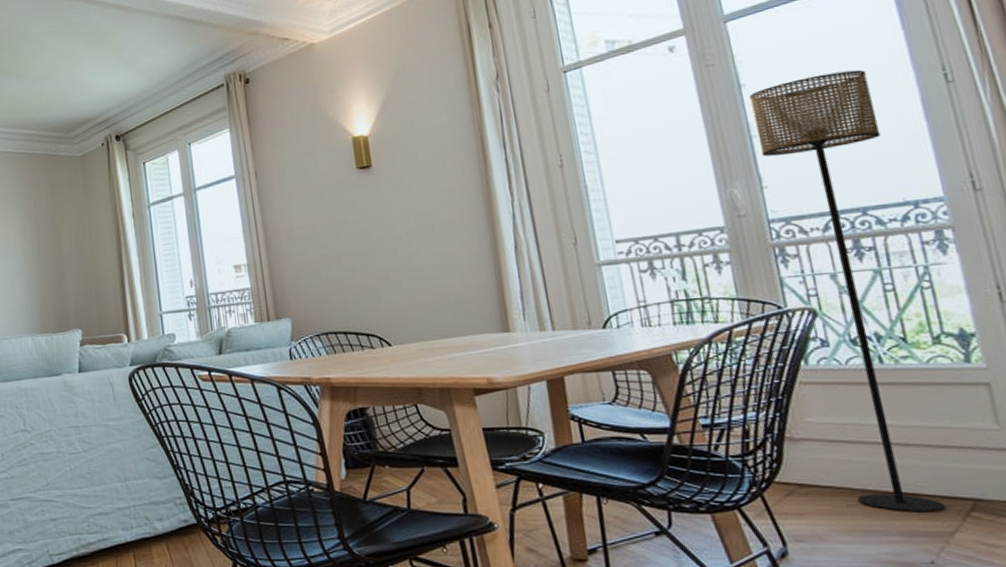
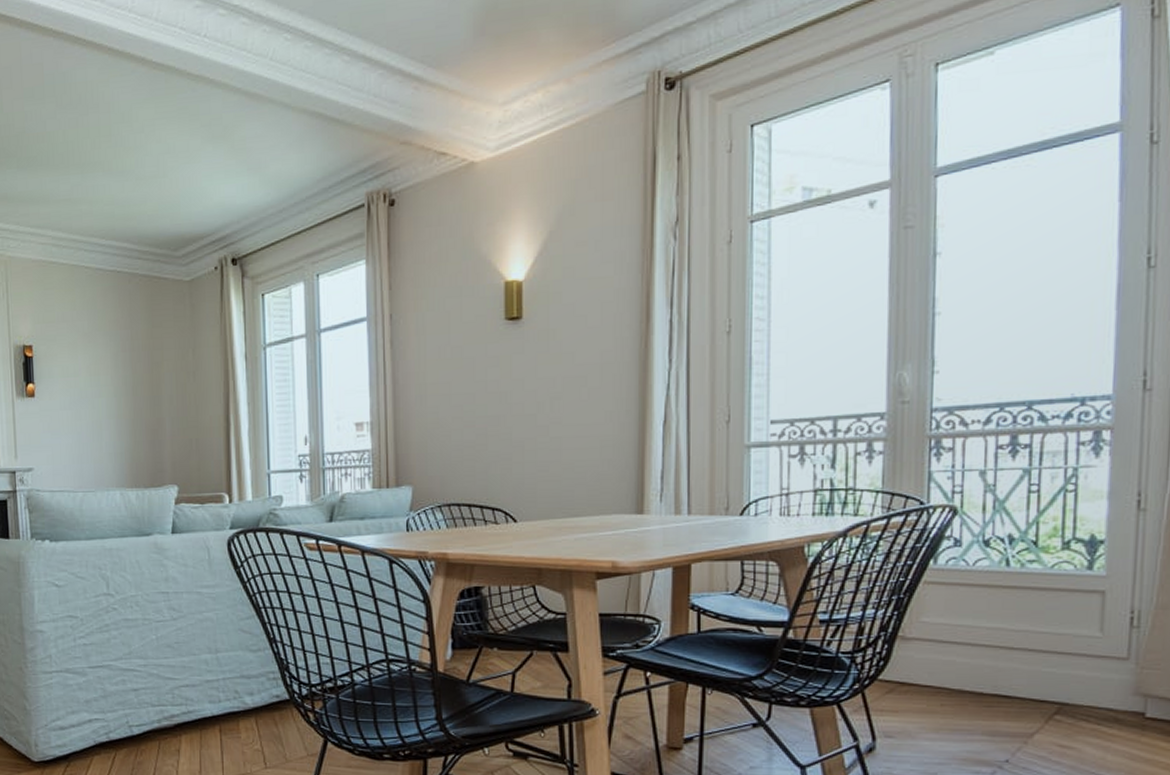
floor lamp: present [750,70,946,513] -> none [941,245,1069,714]

